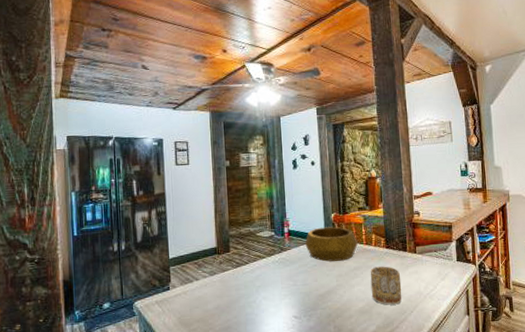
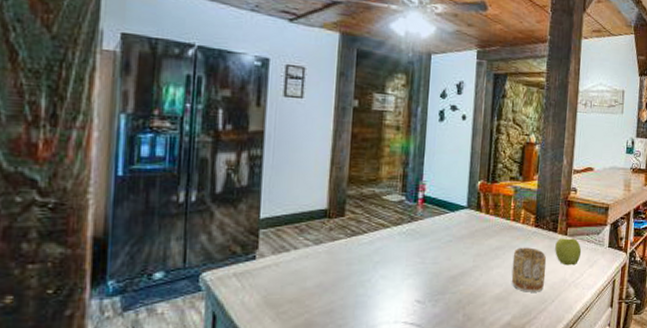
decorative bowl: present [305,226,358,262] -> none [441,196,504,238]
apple: none [407,255,432,280] -> present [555,238,582,266]

